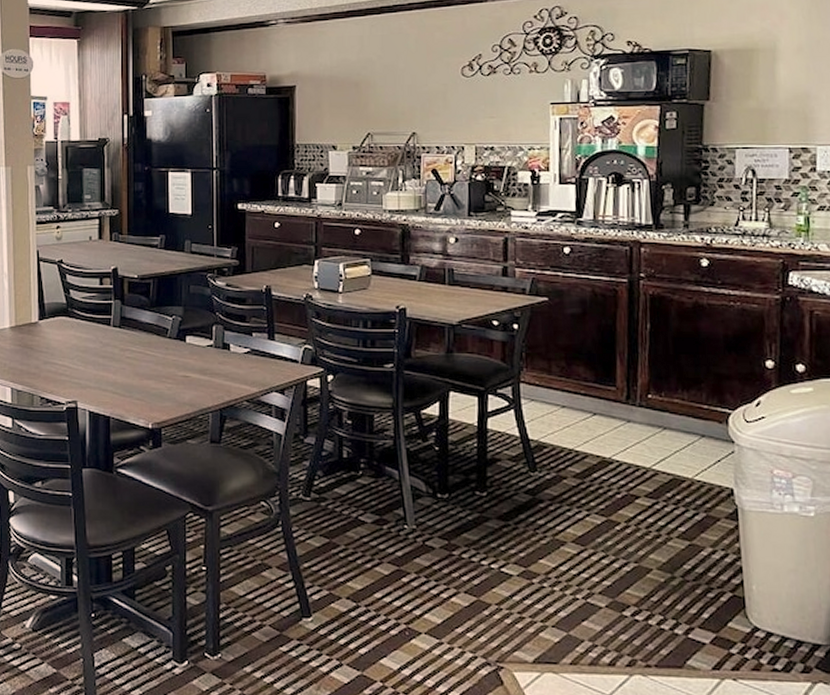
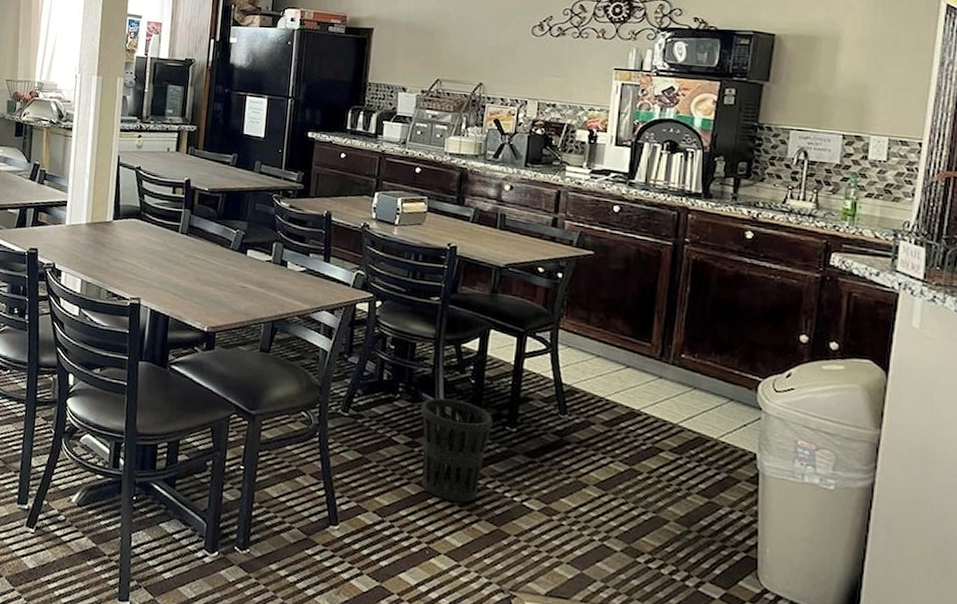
wastebasket: none [386,469,462,577] -> present [421,398,493,503]

